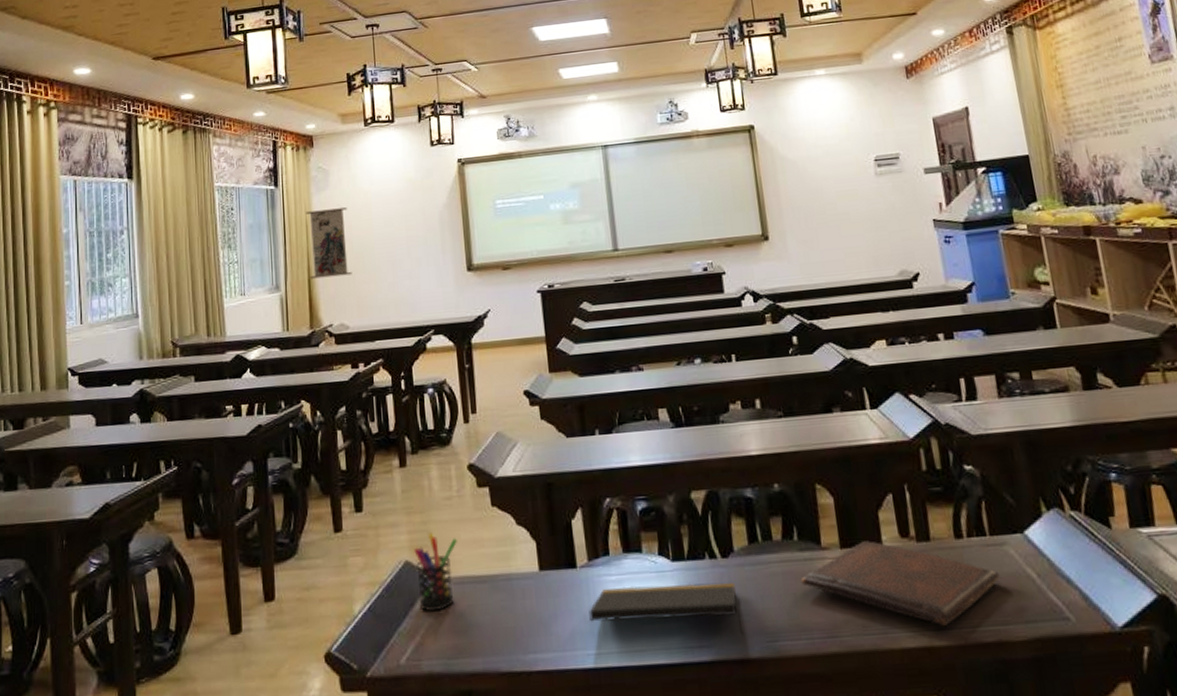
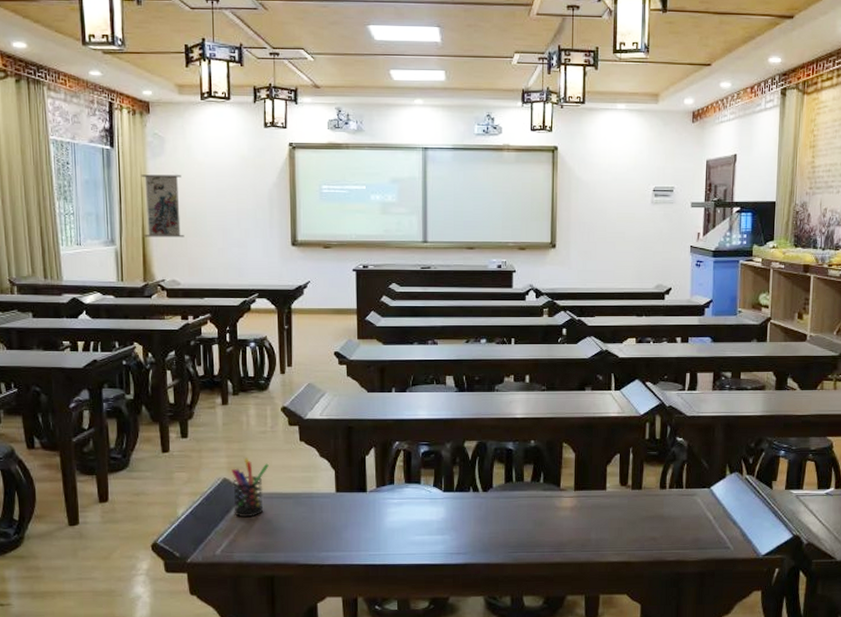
notepad: present [589,582,744,634] -> none [373,508,492,546]
book: present [800,541,1000,626] -> none [541,486,687,548]

